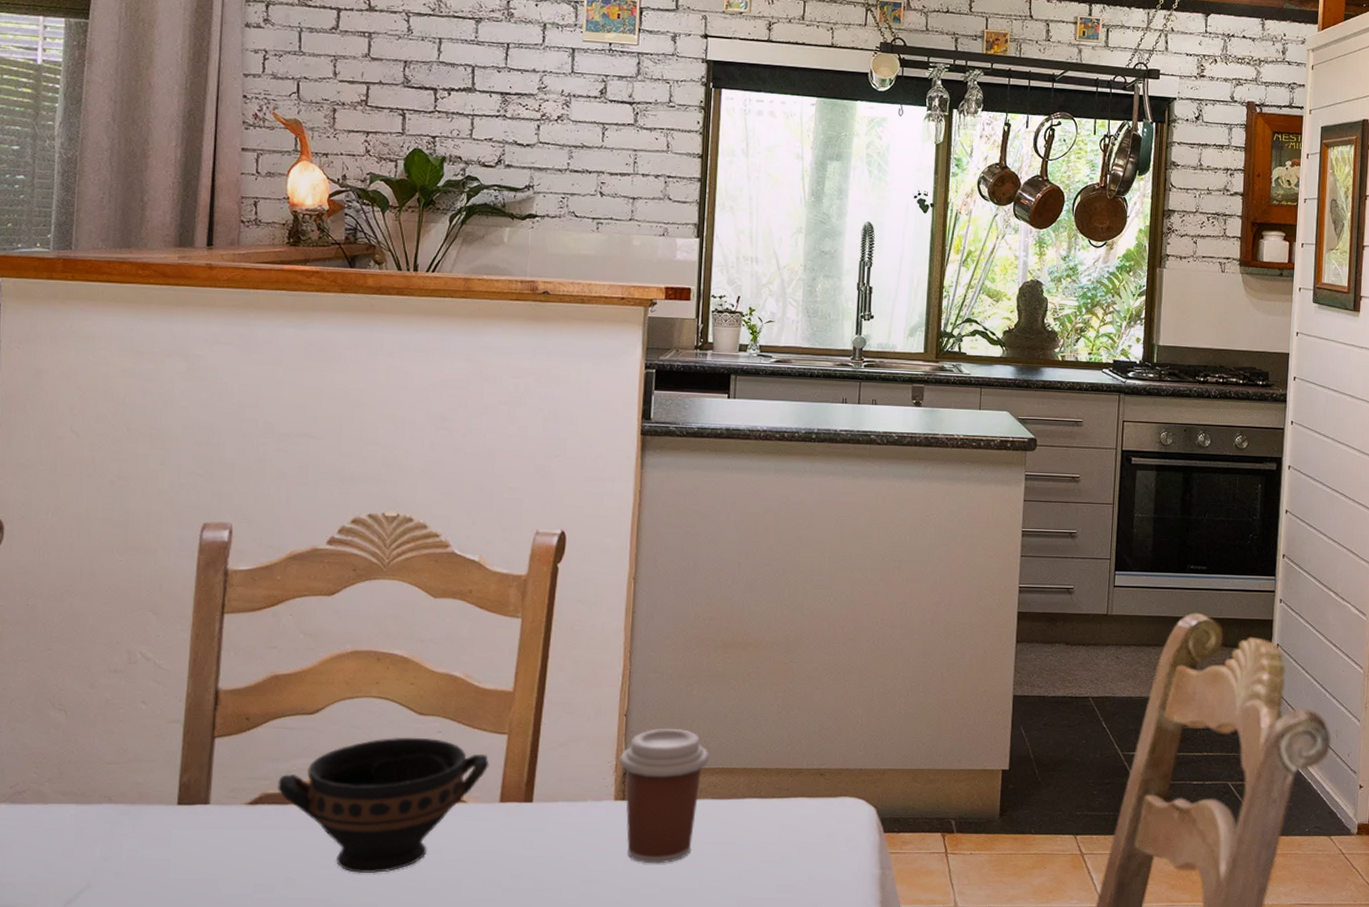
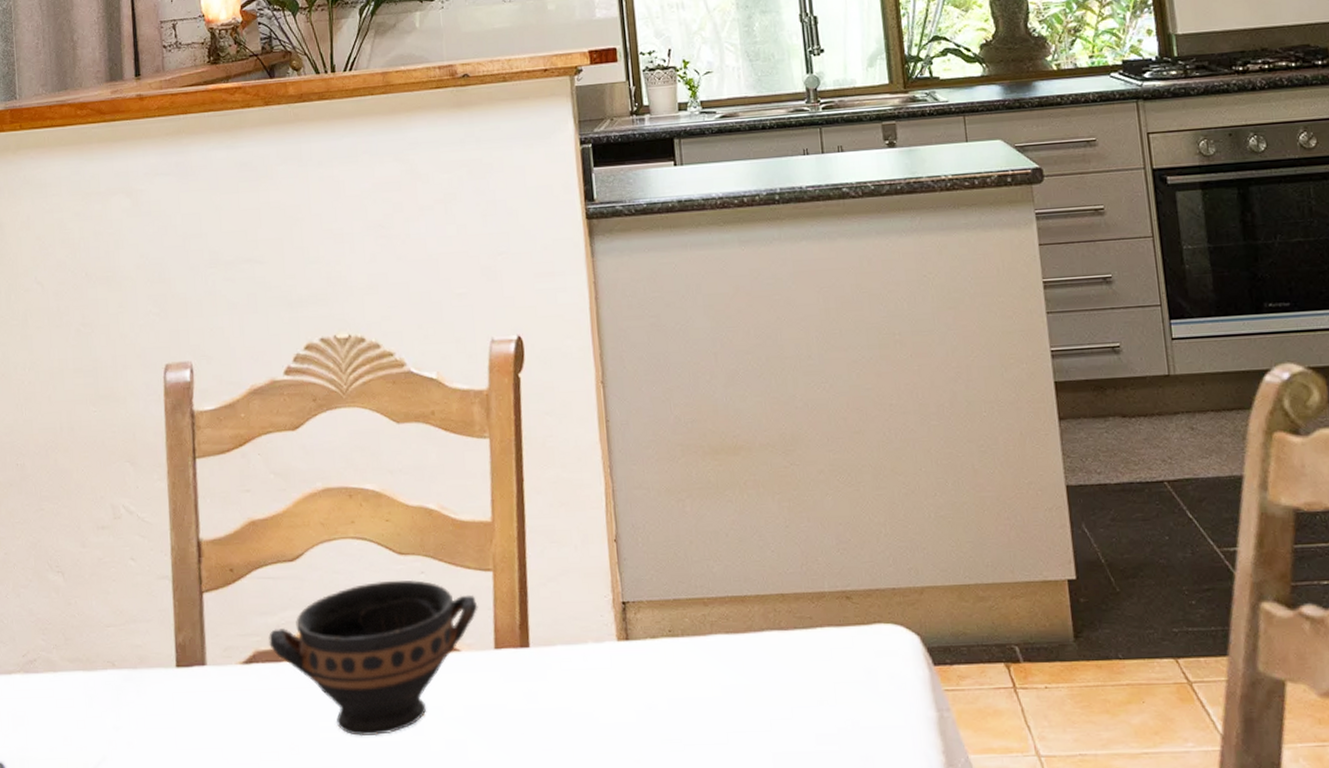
coffee cup: present [619,729,709,864] -> none [616,553,715,715]

